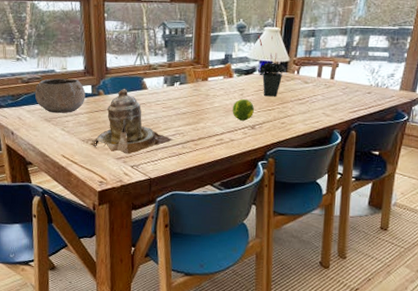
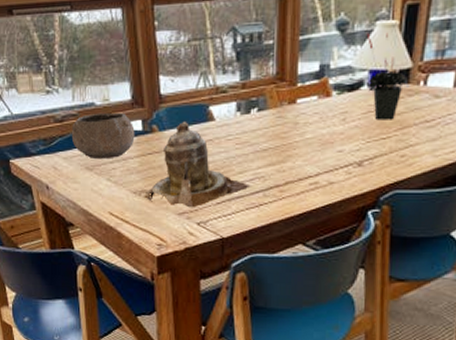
fruit: present [232,99,254,121] -> none [330,126,361,156]

